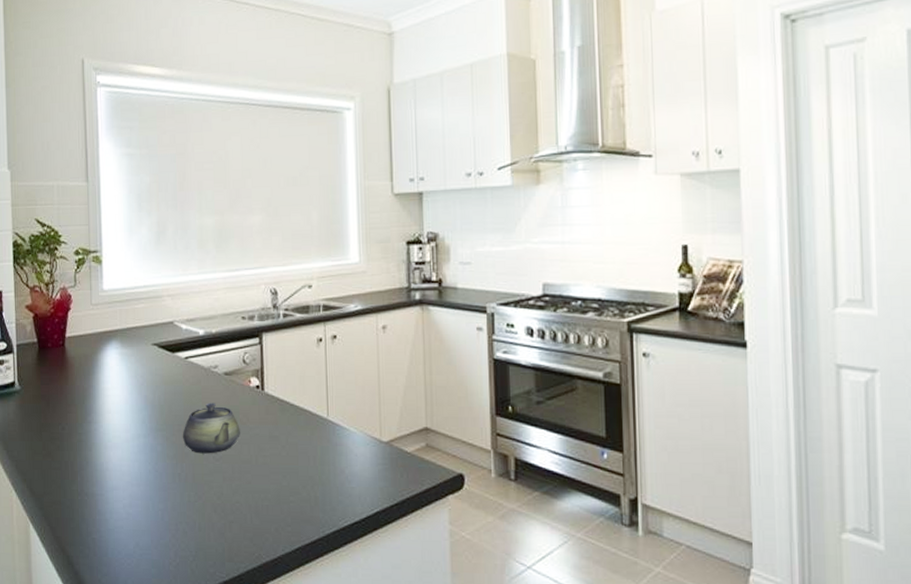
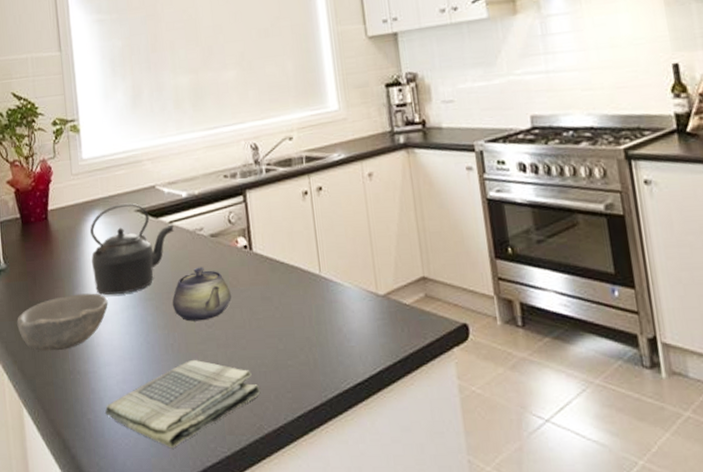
bowl: none [28,420,120,473] -> present [17,293,108,352]
kettle: none [105,336,189,424] -> present [89,203,174,295]
dish towel: none [110,489,262,571] -> present [105,359,261,449]

